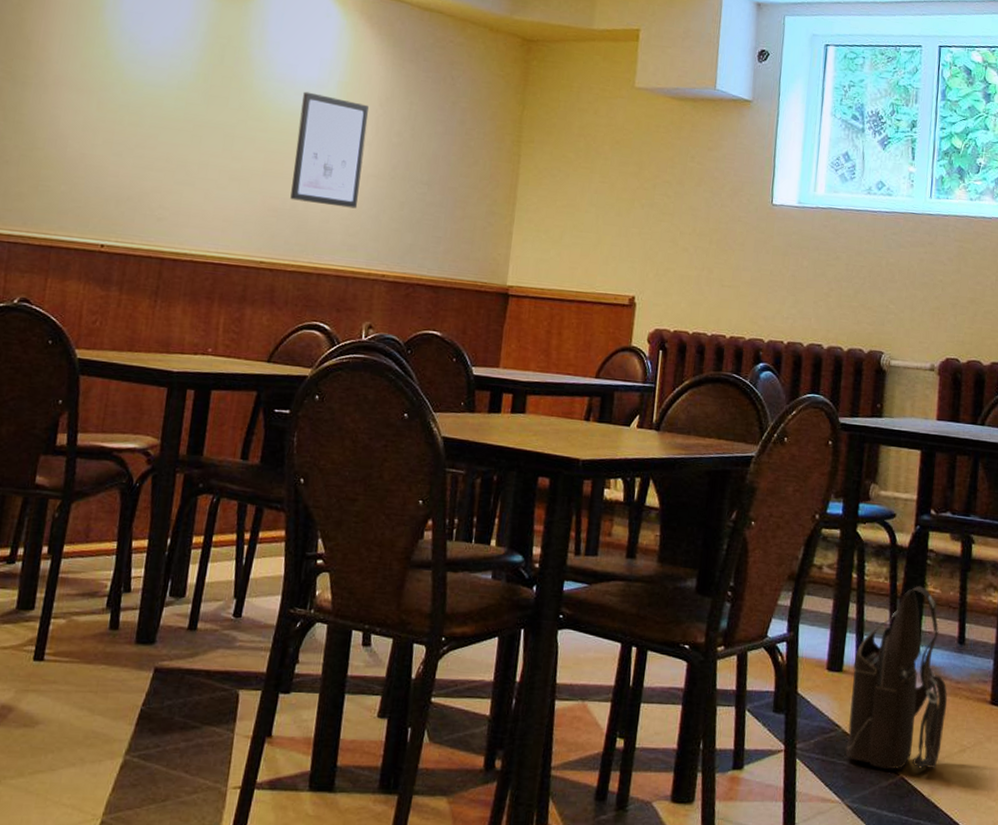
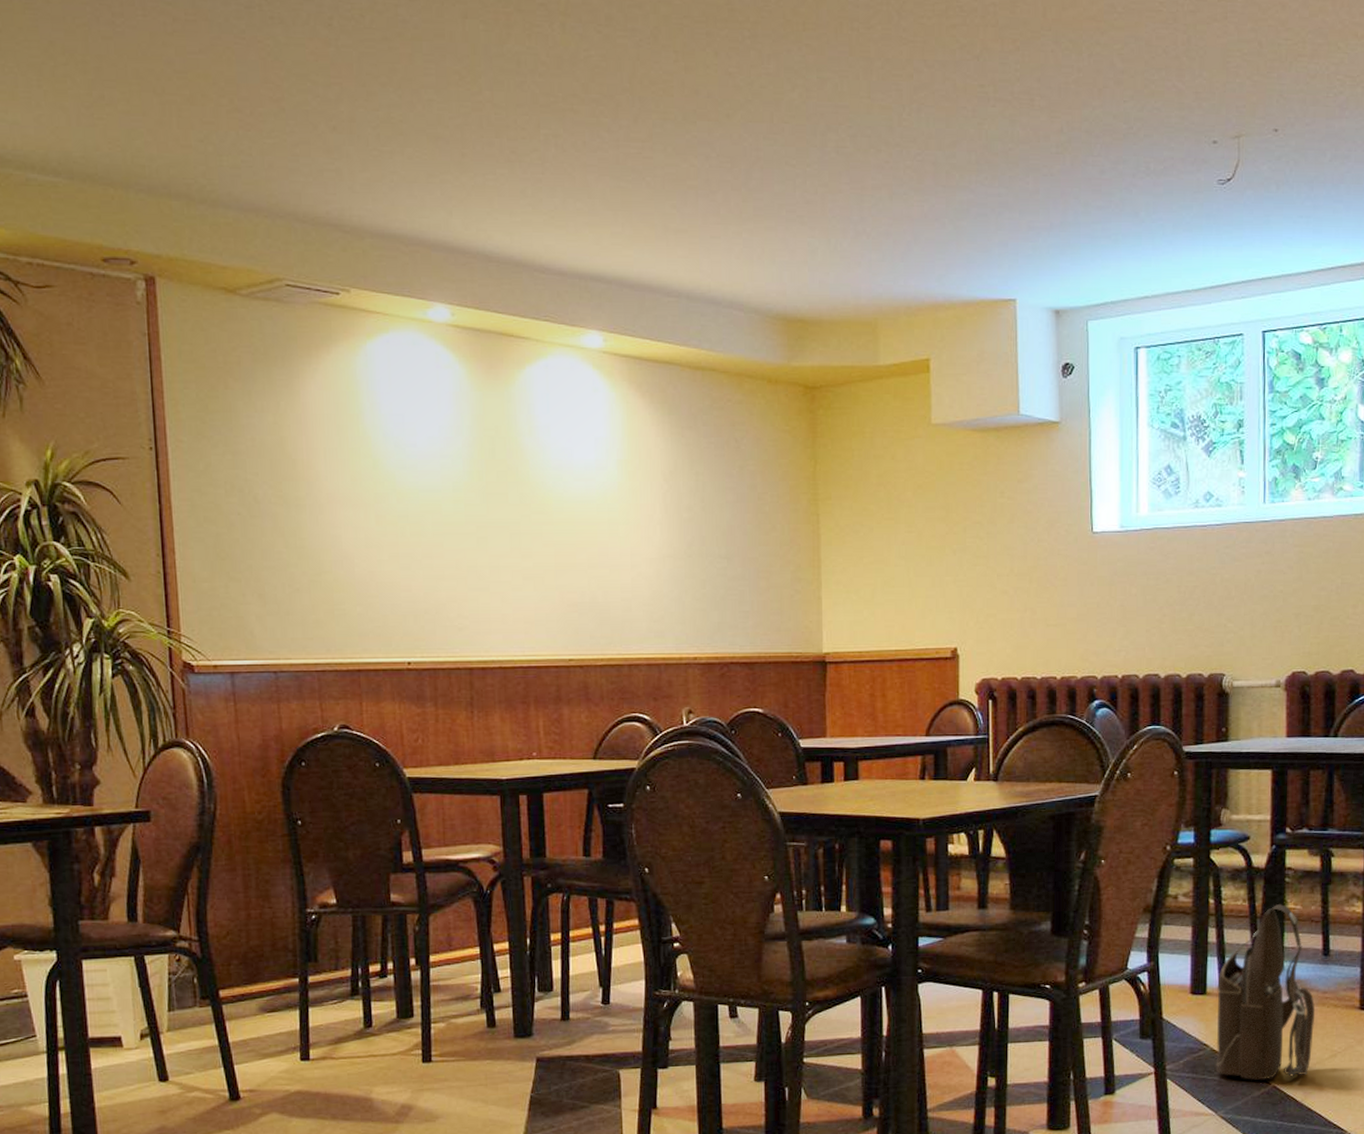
wall art: present [290,91,369,209] -> none [583,476,658,593]

